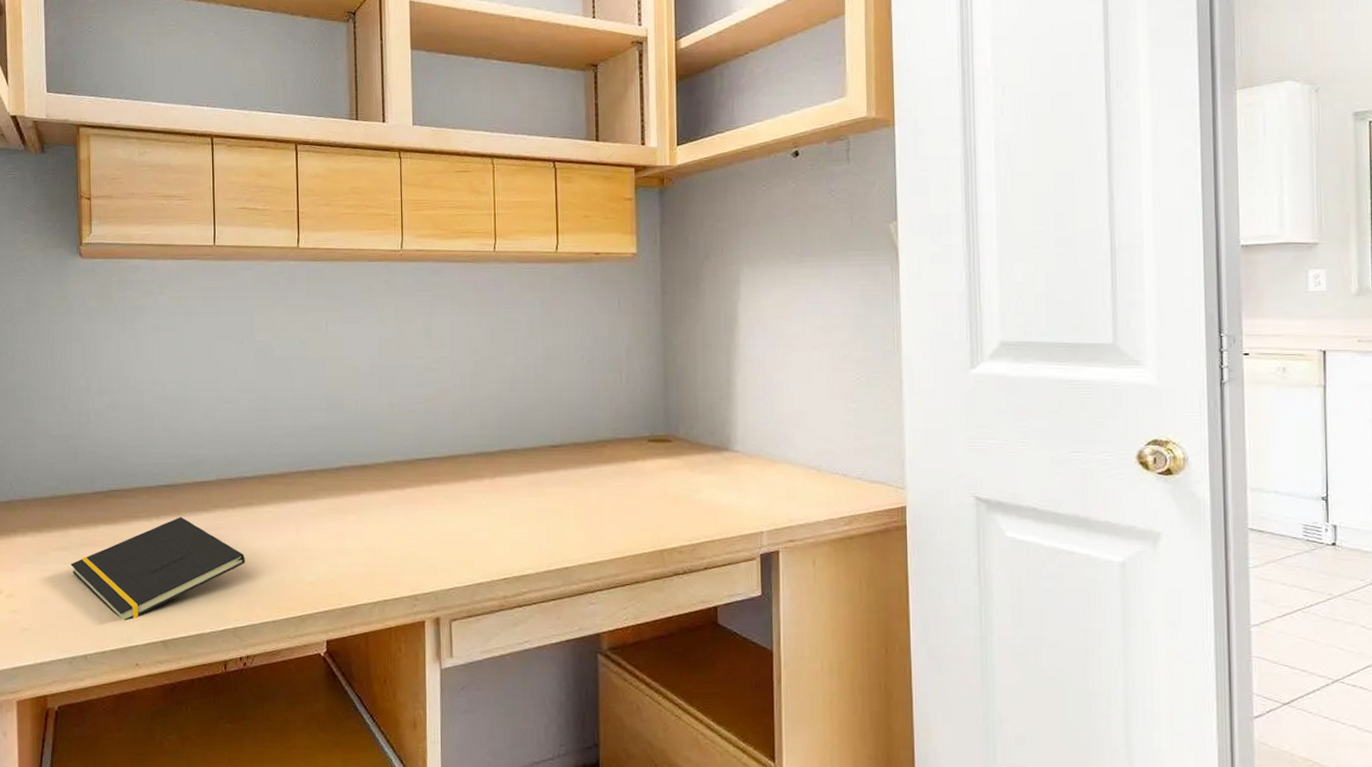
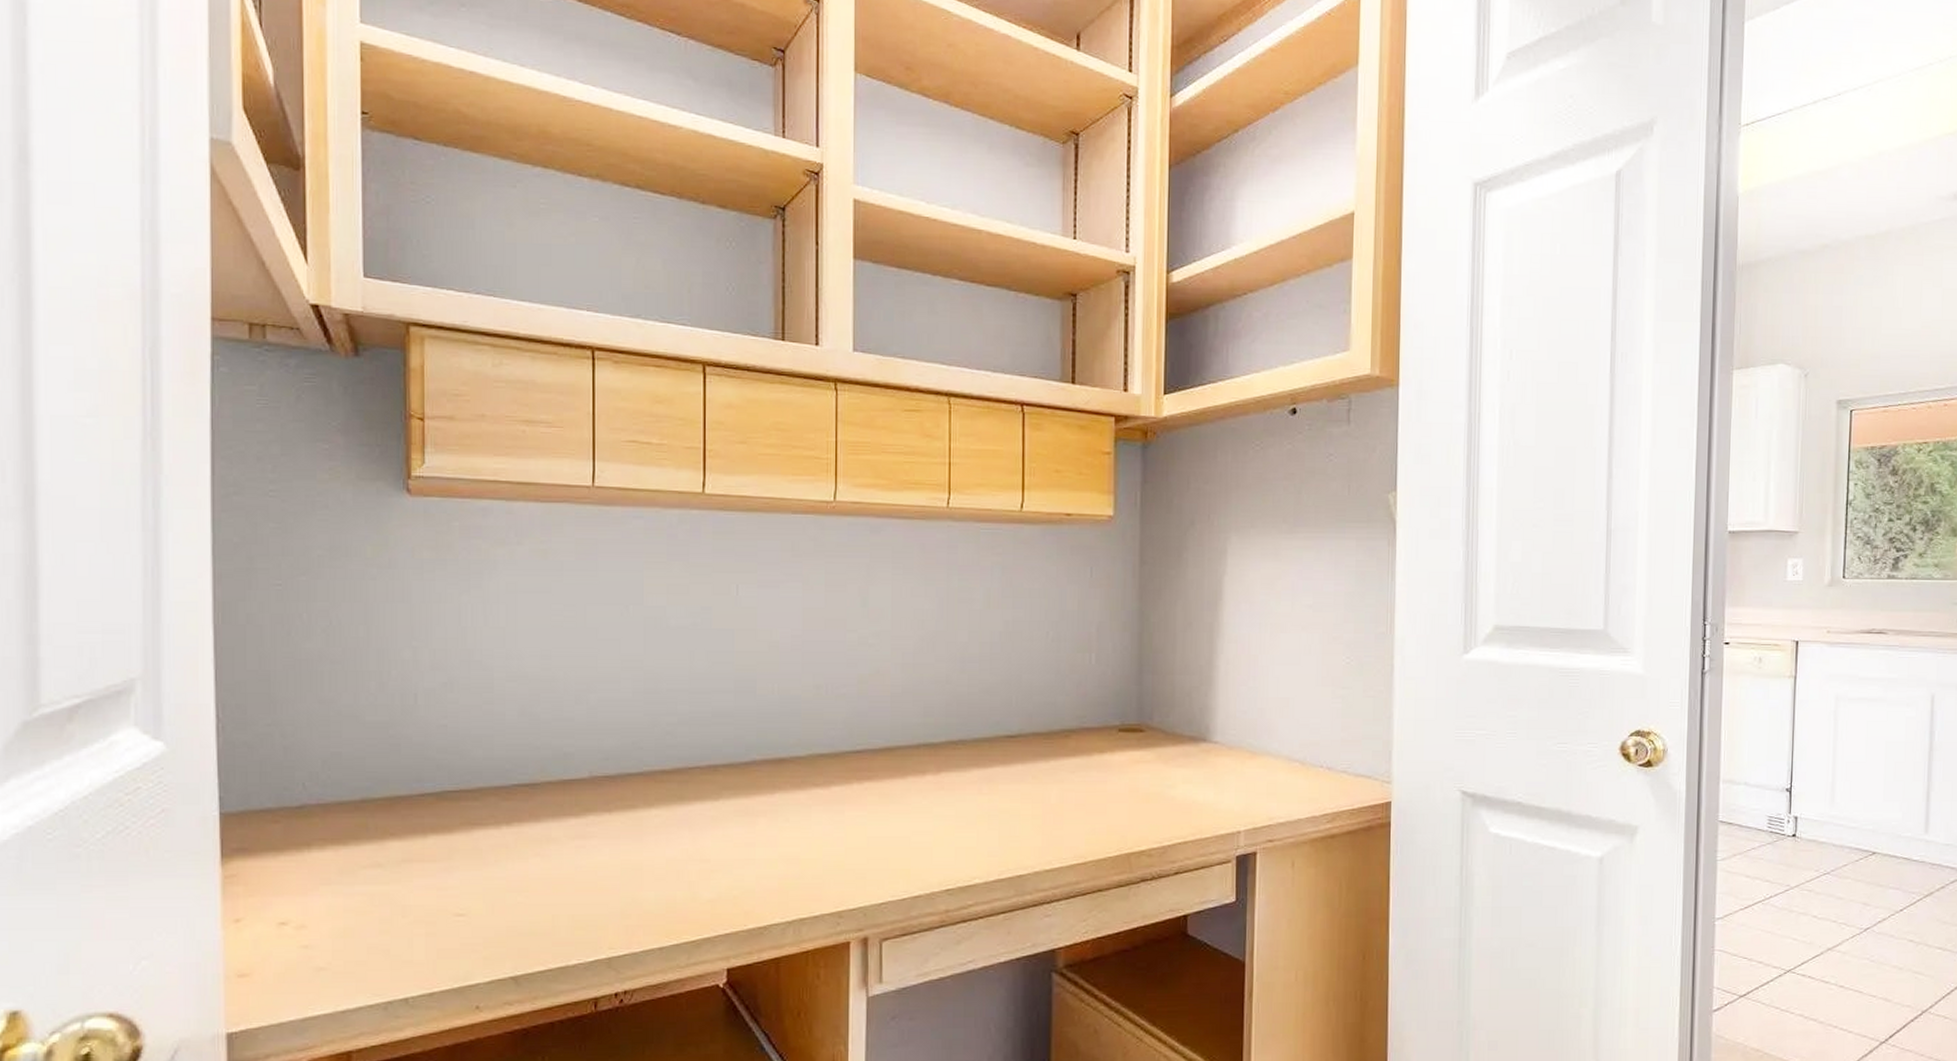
notepad: present [70,517,245,621] -> none [387,824,624,954]

